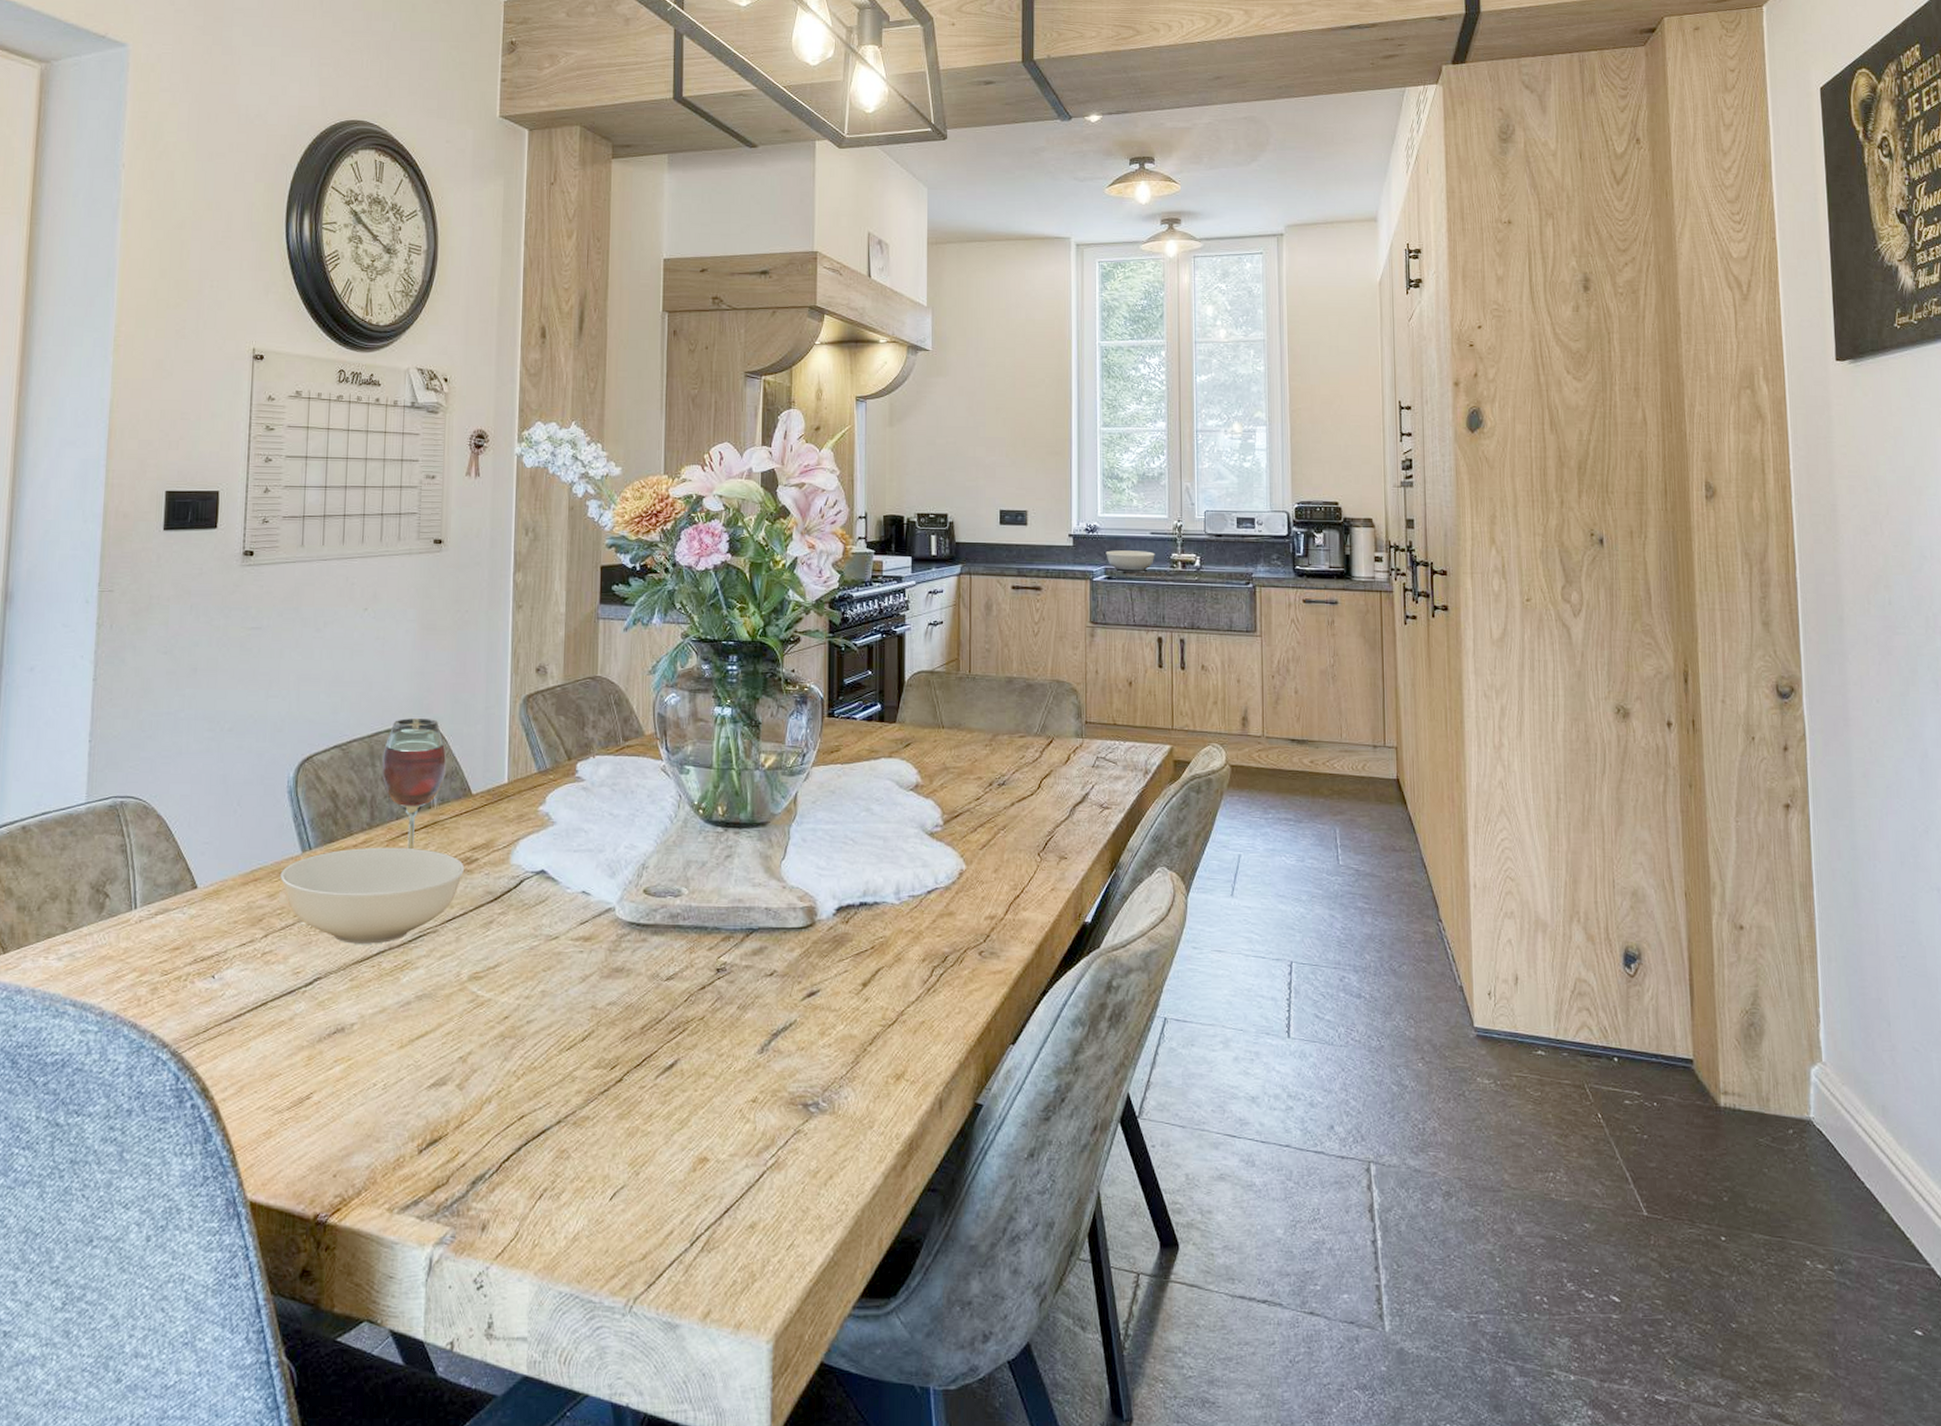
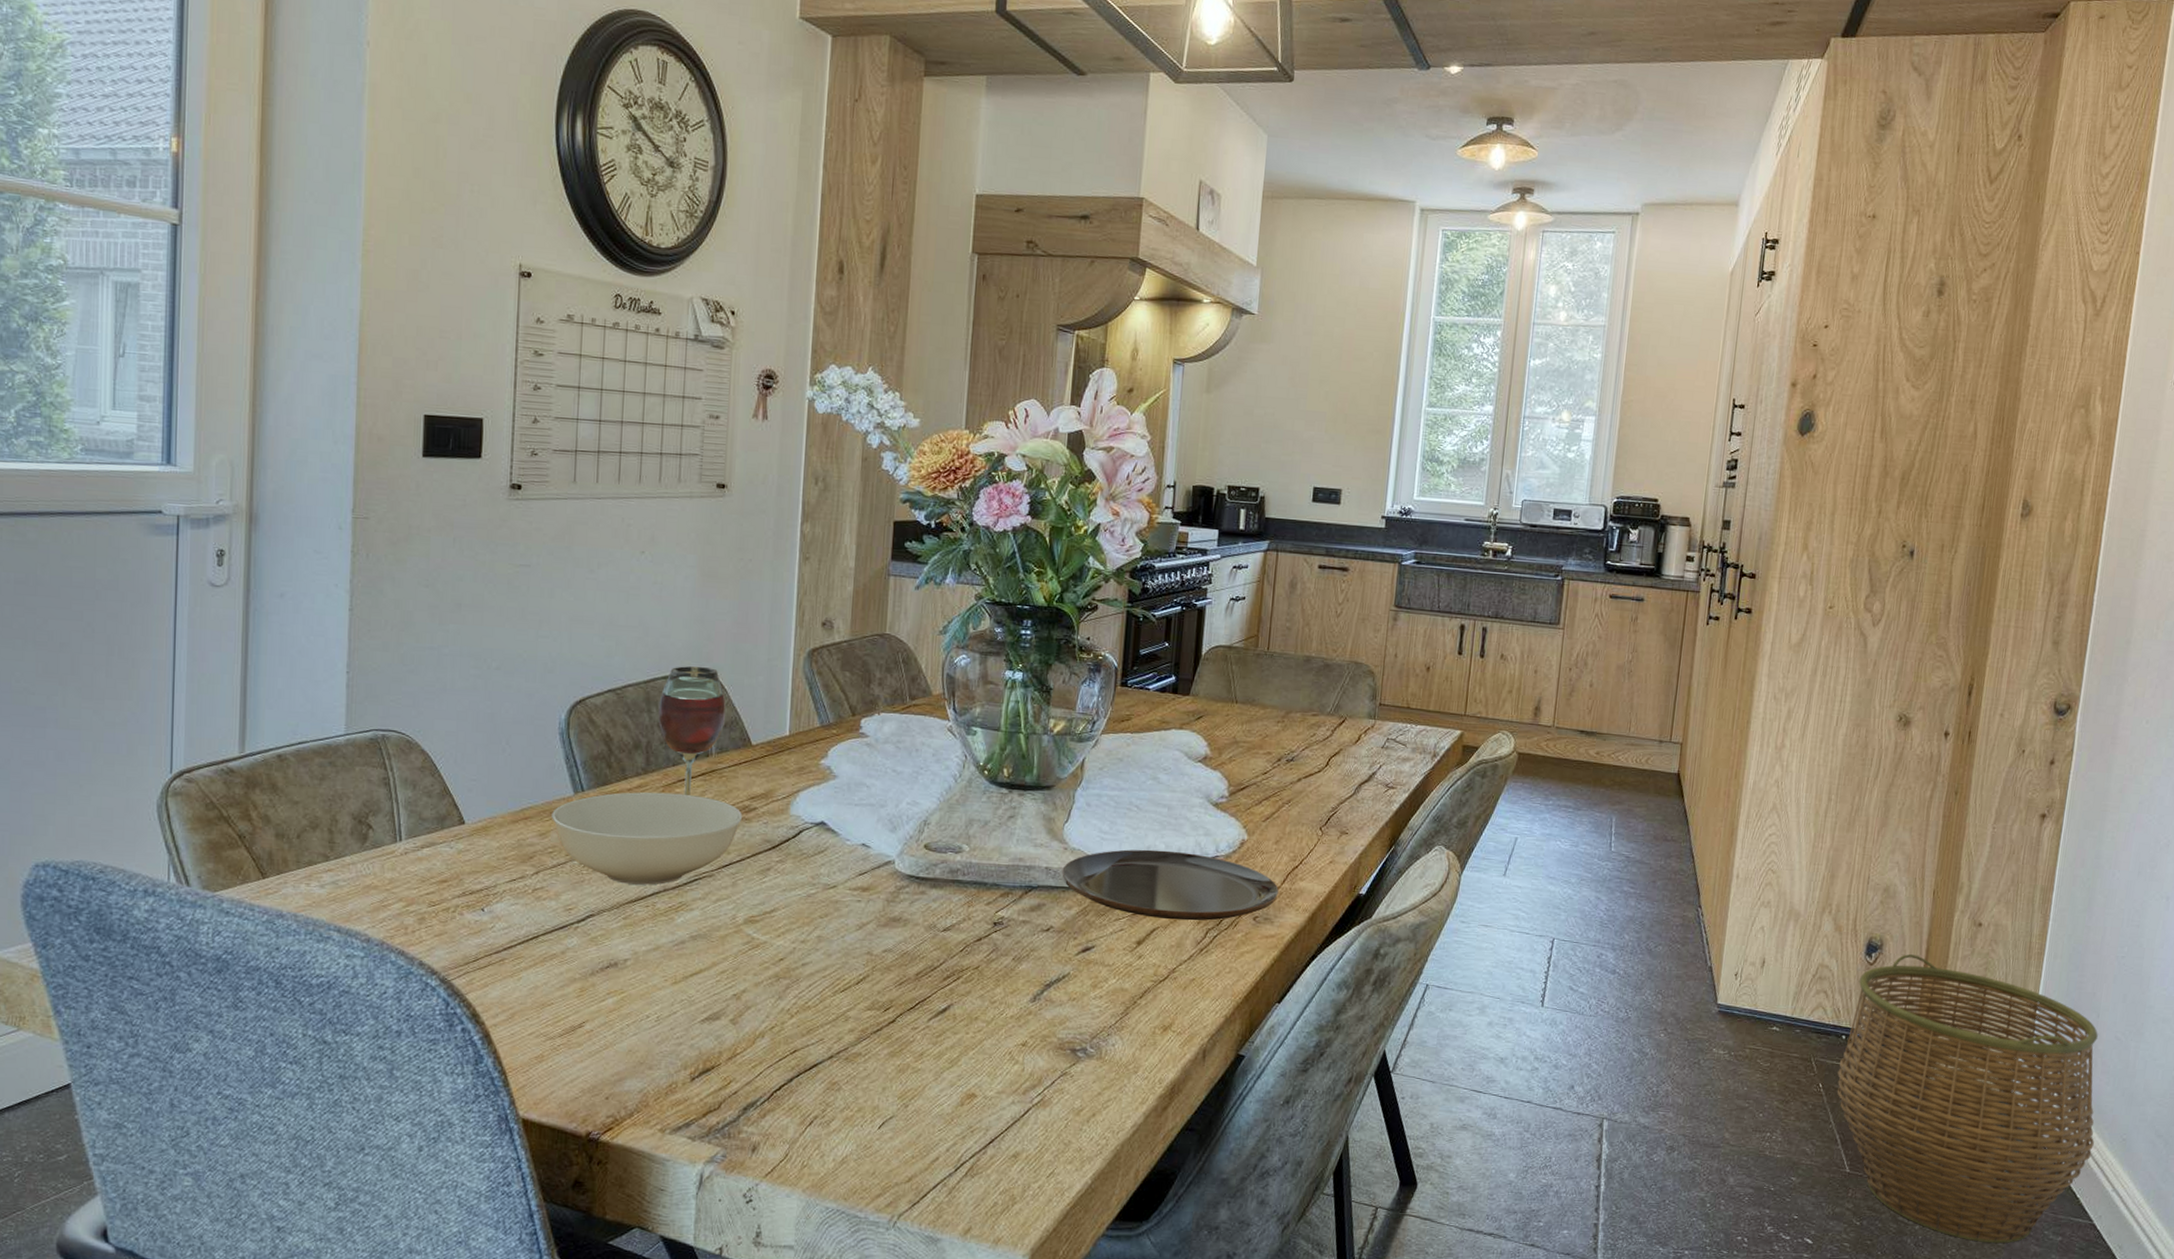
plate: none [782,884,1002,959] -> present [1062,849,1279,921]
bowl: present [1106,550,1155,572] -> none [1417,534,1468,559]
basket: none [1615,964,1914,1296] -> present [1837,954,2098,1244]

